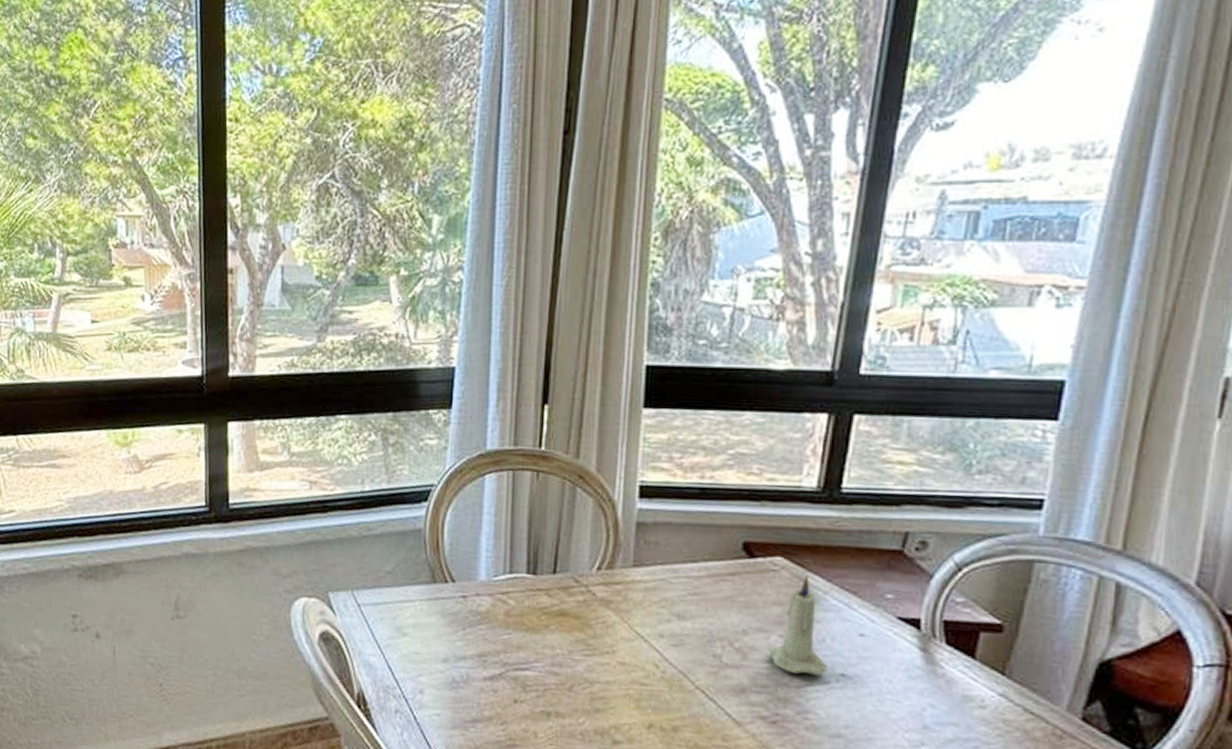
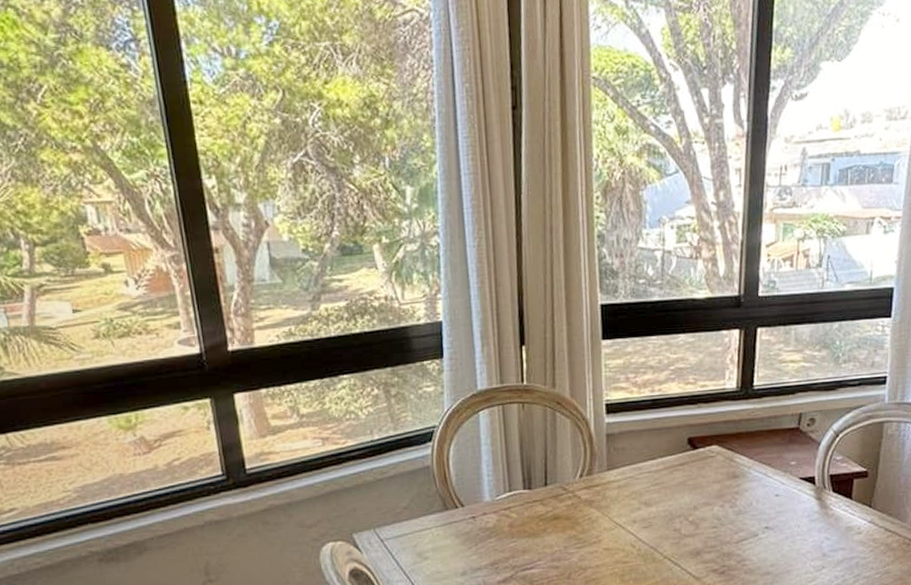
candle: present [768,575,828,675] -> none [714,456,756,533]

